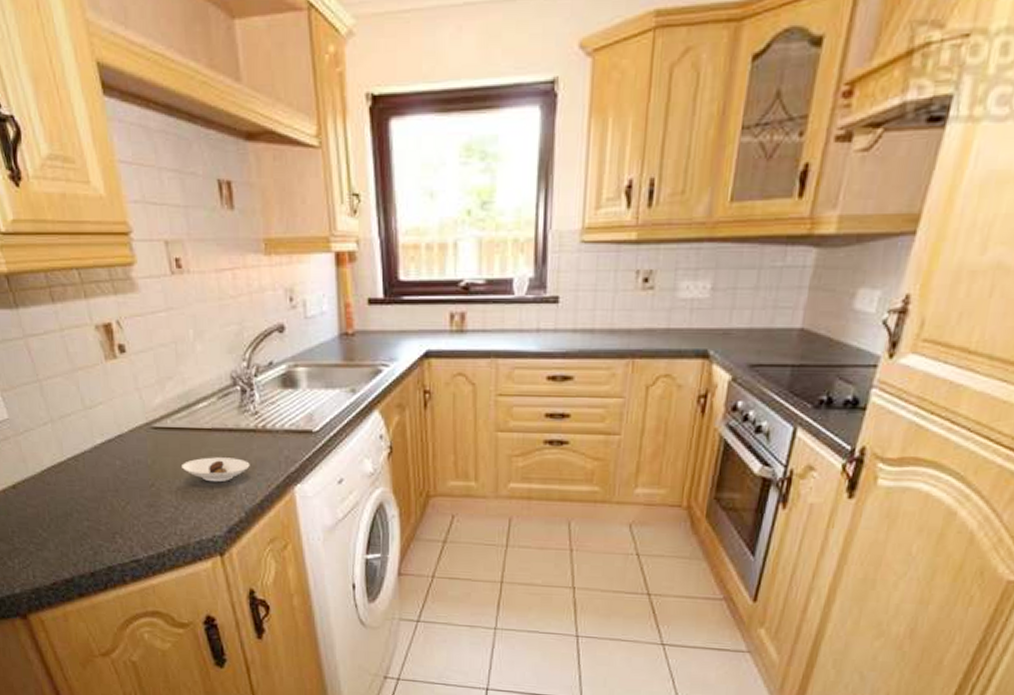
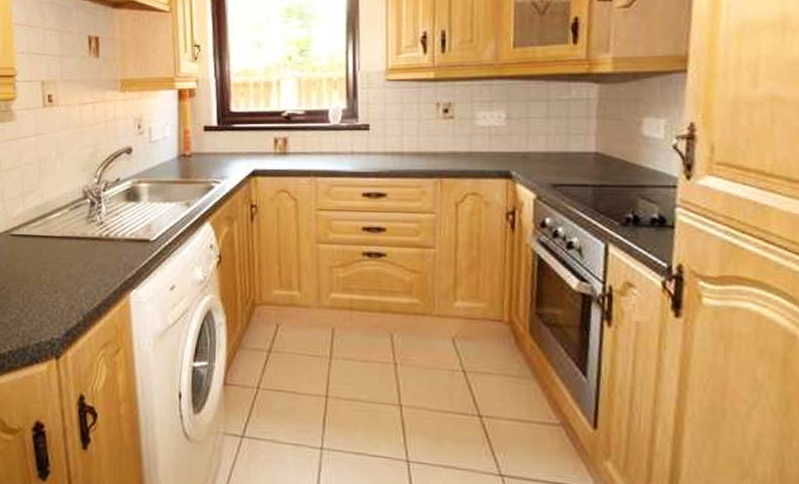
saucer: present [182,457,250,482] -> none [31,262,92,286]

